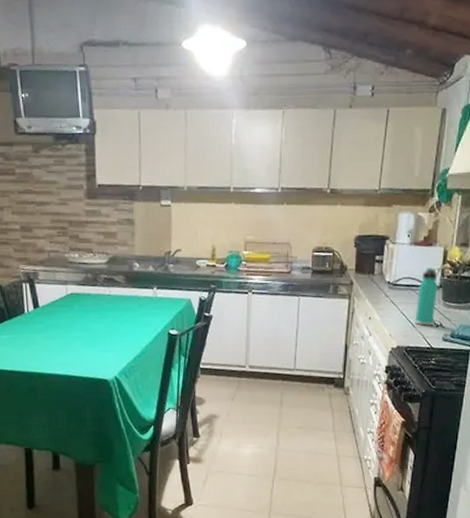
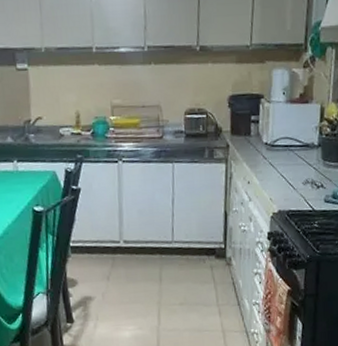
thermos bottle: present [414,268,438,326] -> none [295,126,317,188]

